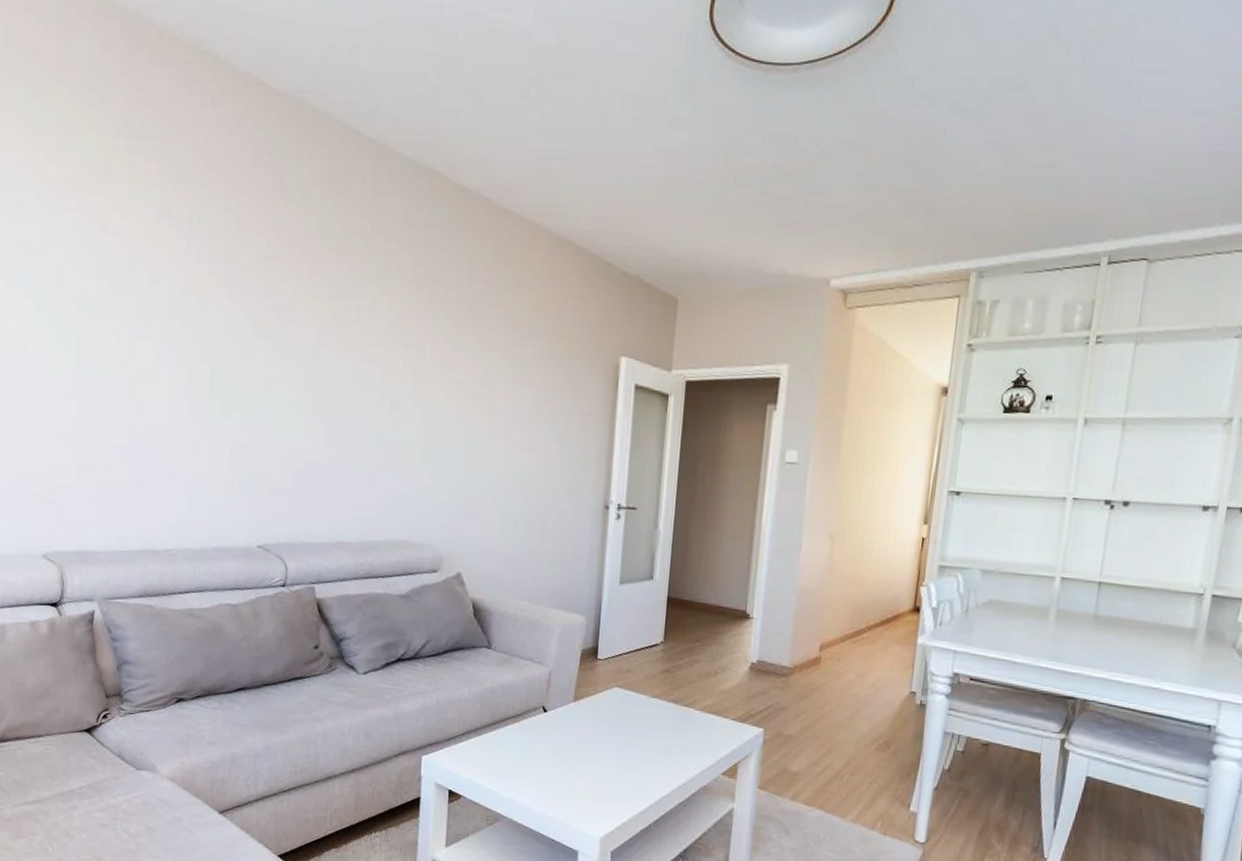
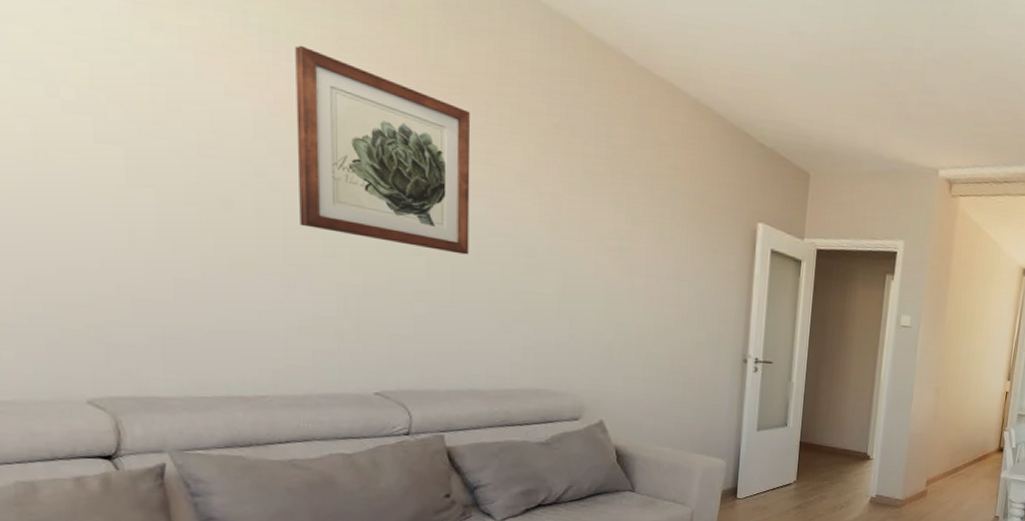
wall art: none [202,229,344,410] -> present [295,45,471,255]

